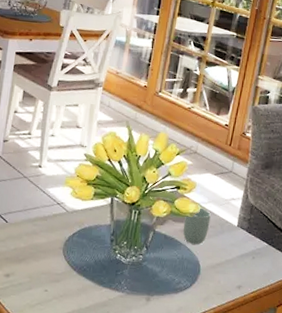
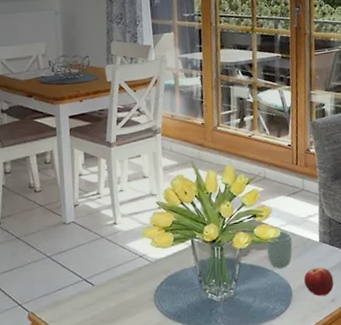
fruit: none [214,251,244,281] -> present [304,267,334,297]

